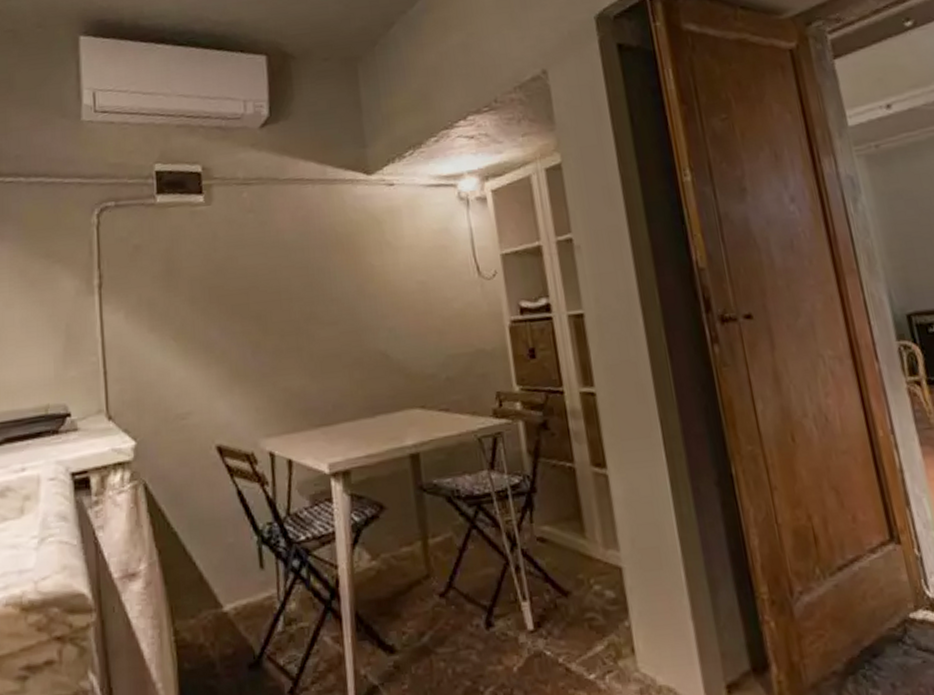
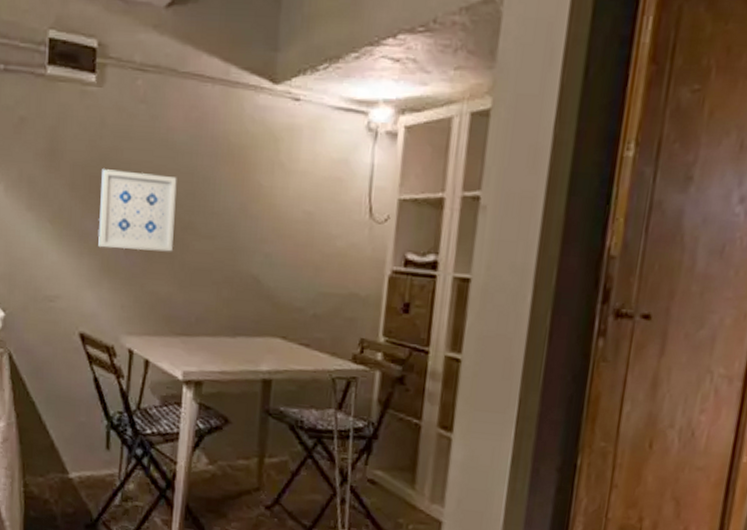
wall art: none [220,273,299,355] -> present [98,169,177,252]

